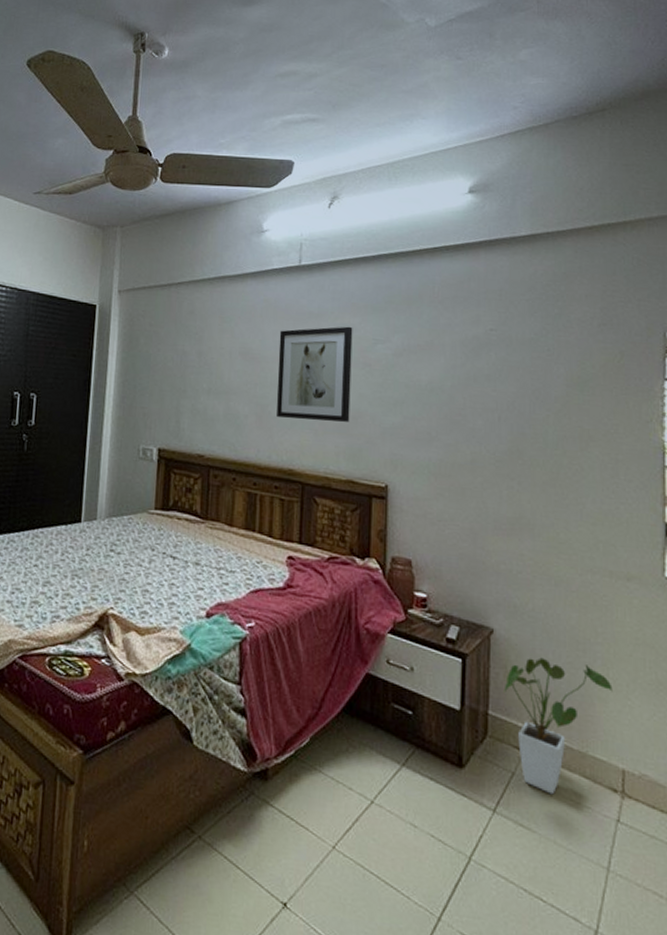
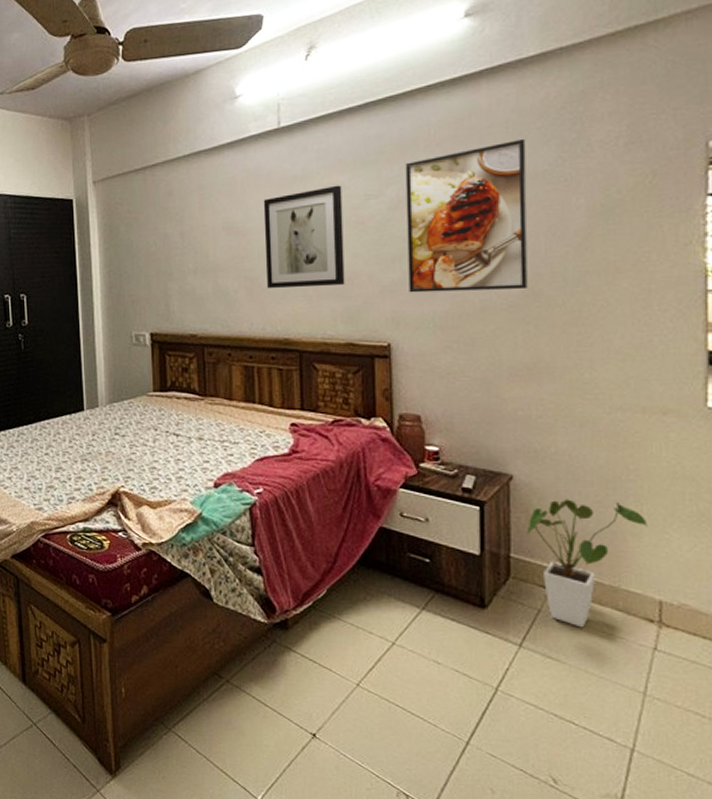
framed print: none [408,307,516,446] -> present [405,138,528,293]

